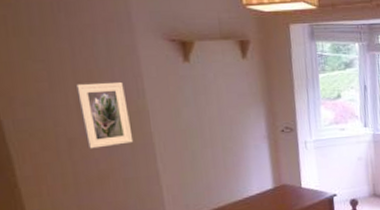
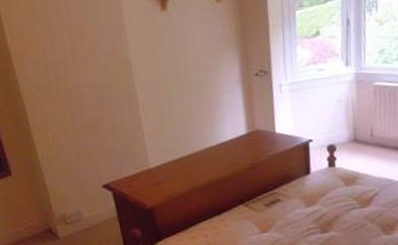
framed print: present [75,81,134,149] -> none [71,35,119,100]

